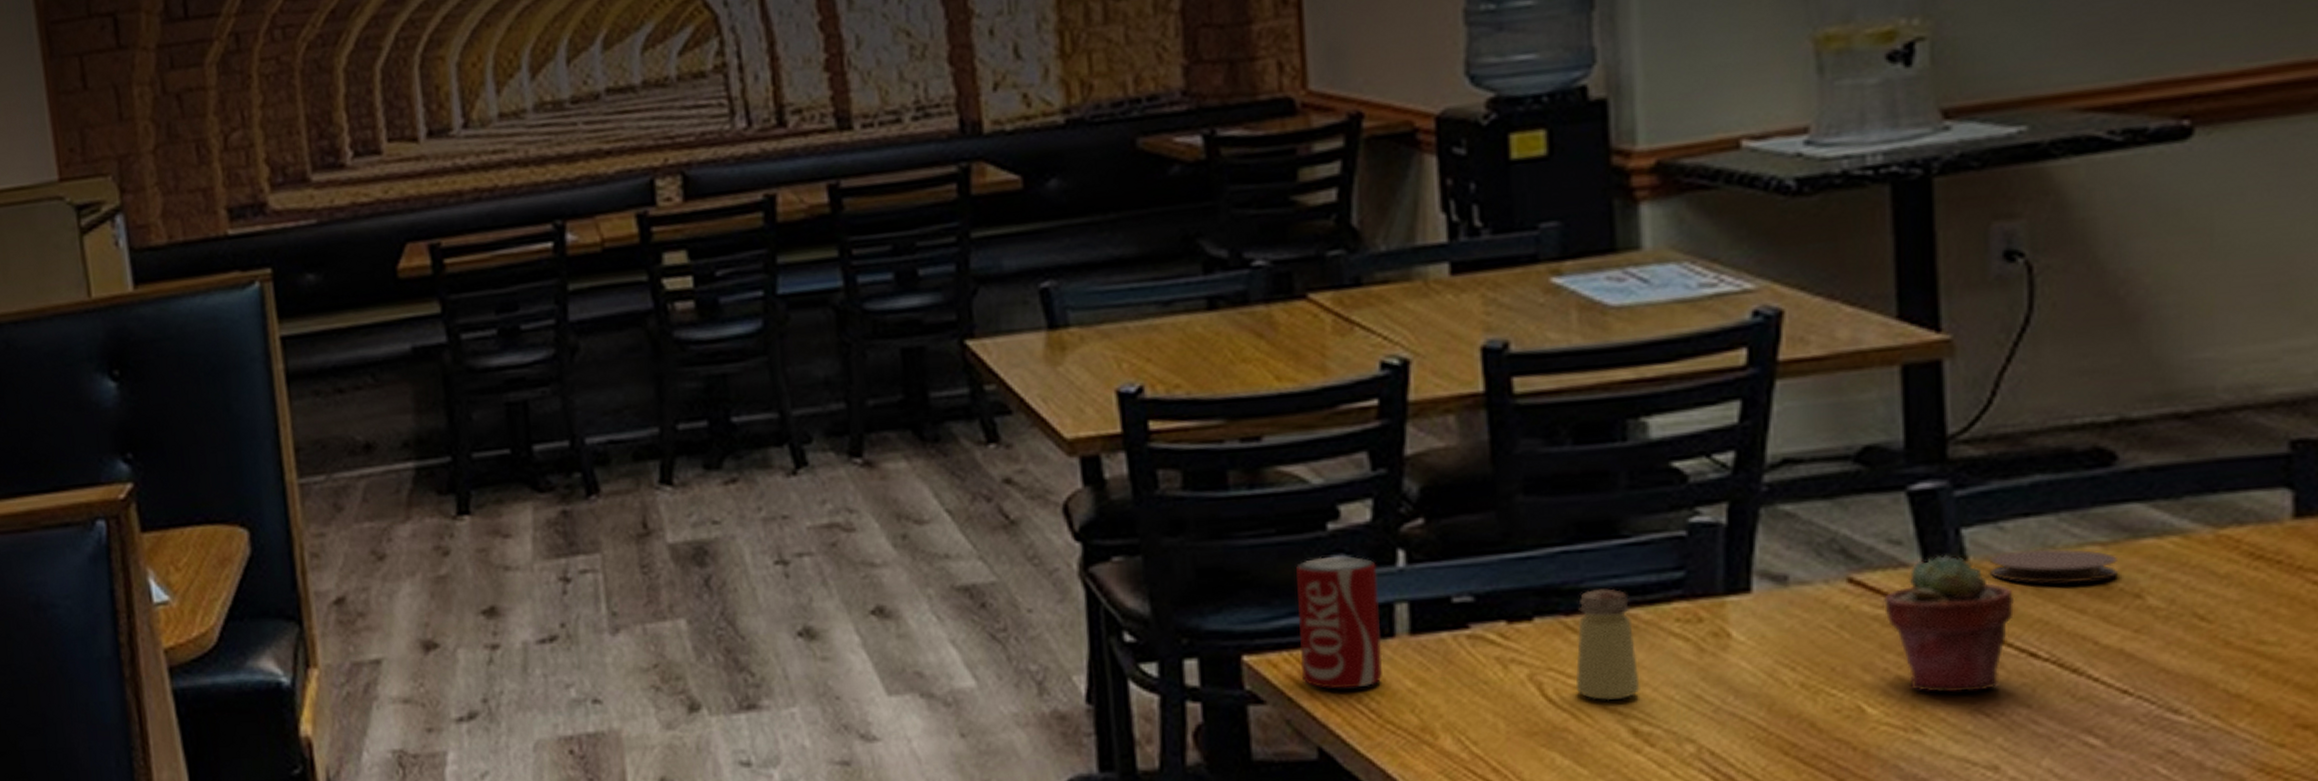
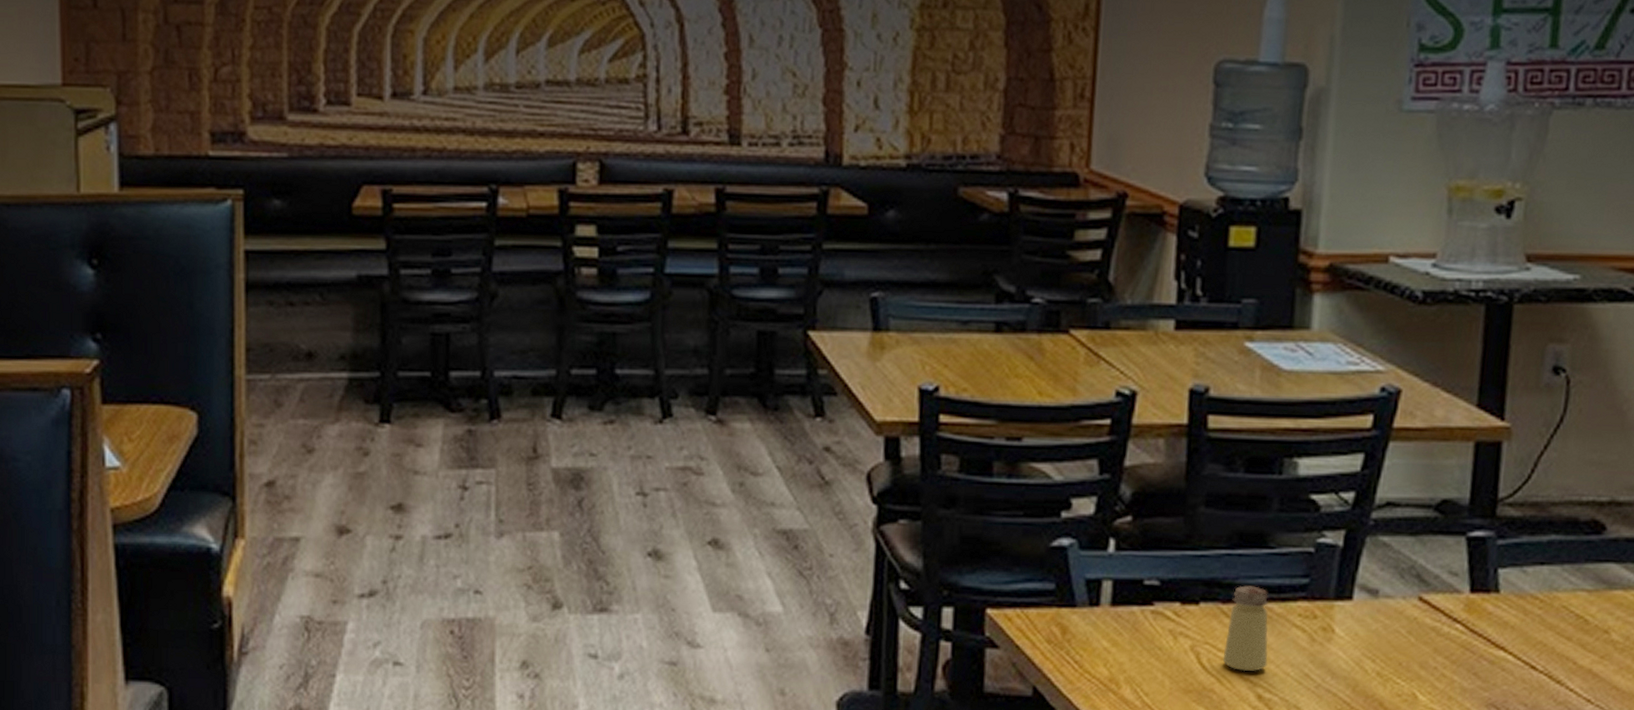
beverage can: present [1296,556,1383,689] -> none [1028,538,1093,643]
potted succulent: present [1884,554,2015,694] -> none [1440,586,1527,691]
coaster: present [1990,548,2118,584] -> none [1513,589,1597,618]

